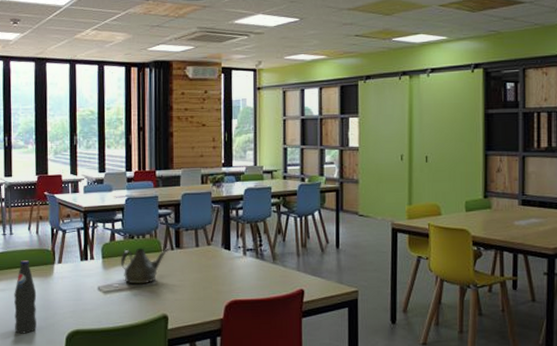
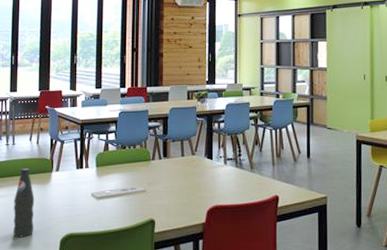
teapot: present [120,247,170,284] -> none [112,157,158,191]

